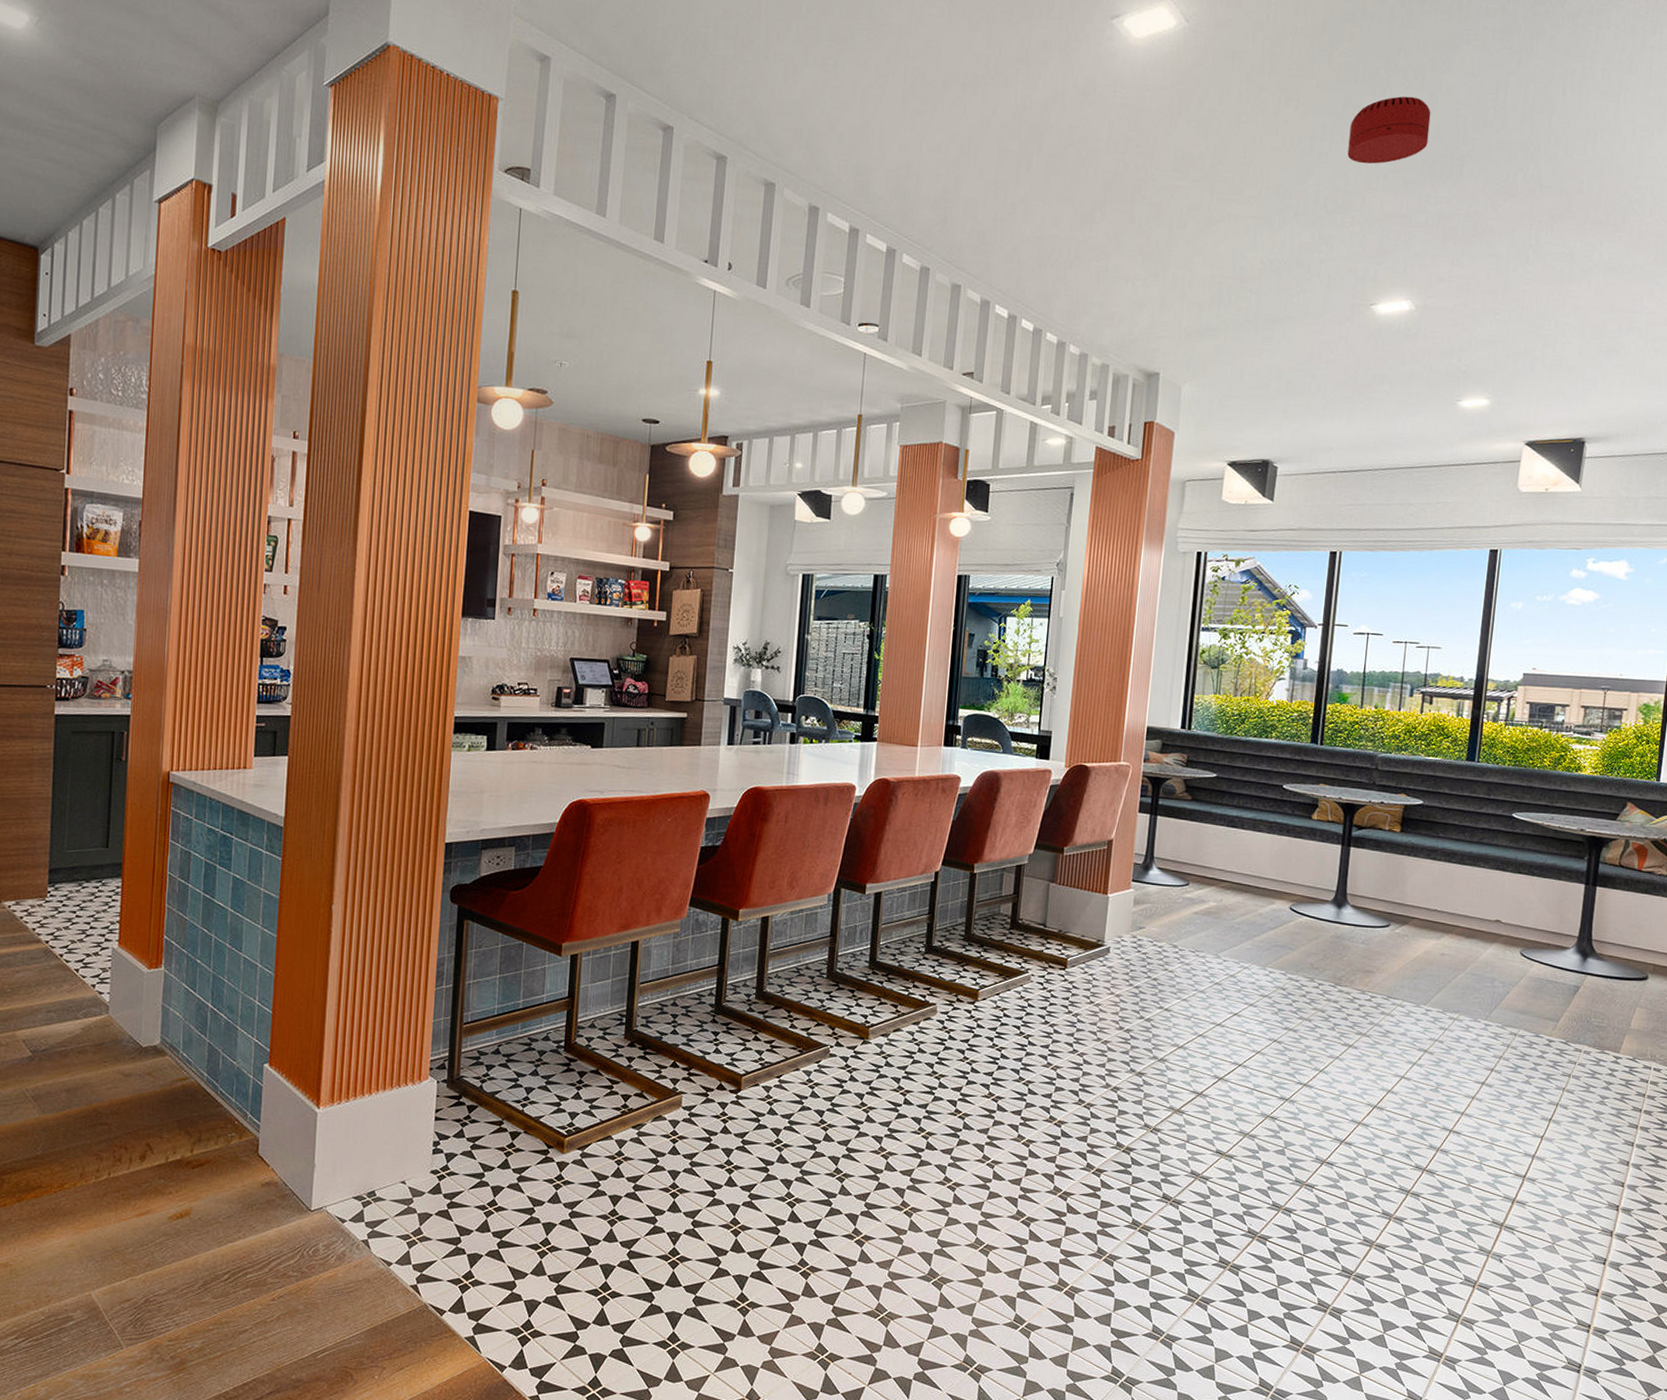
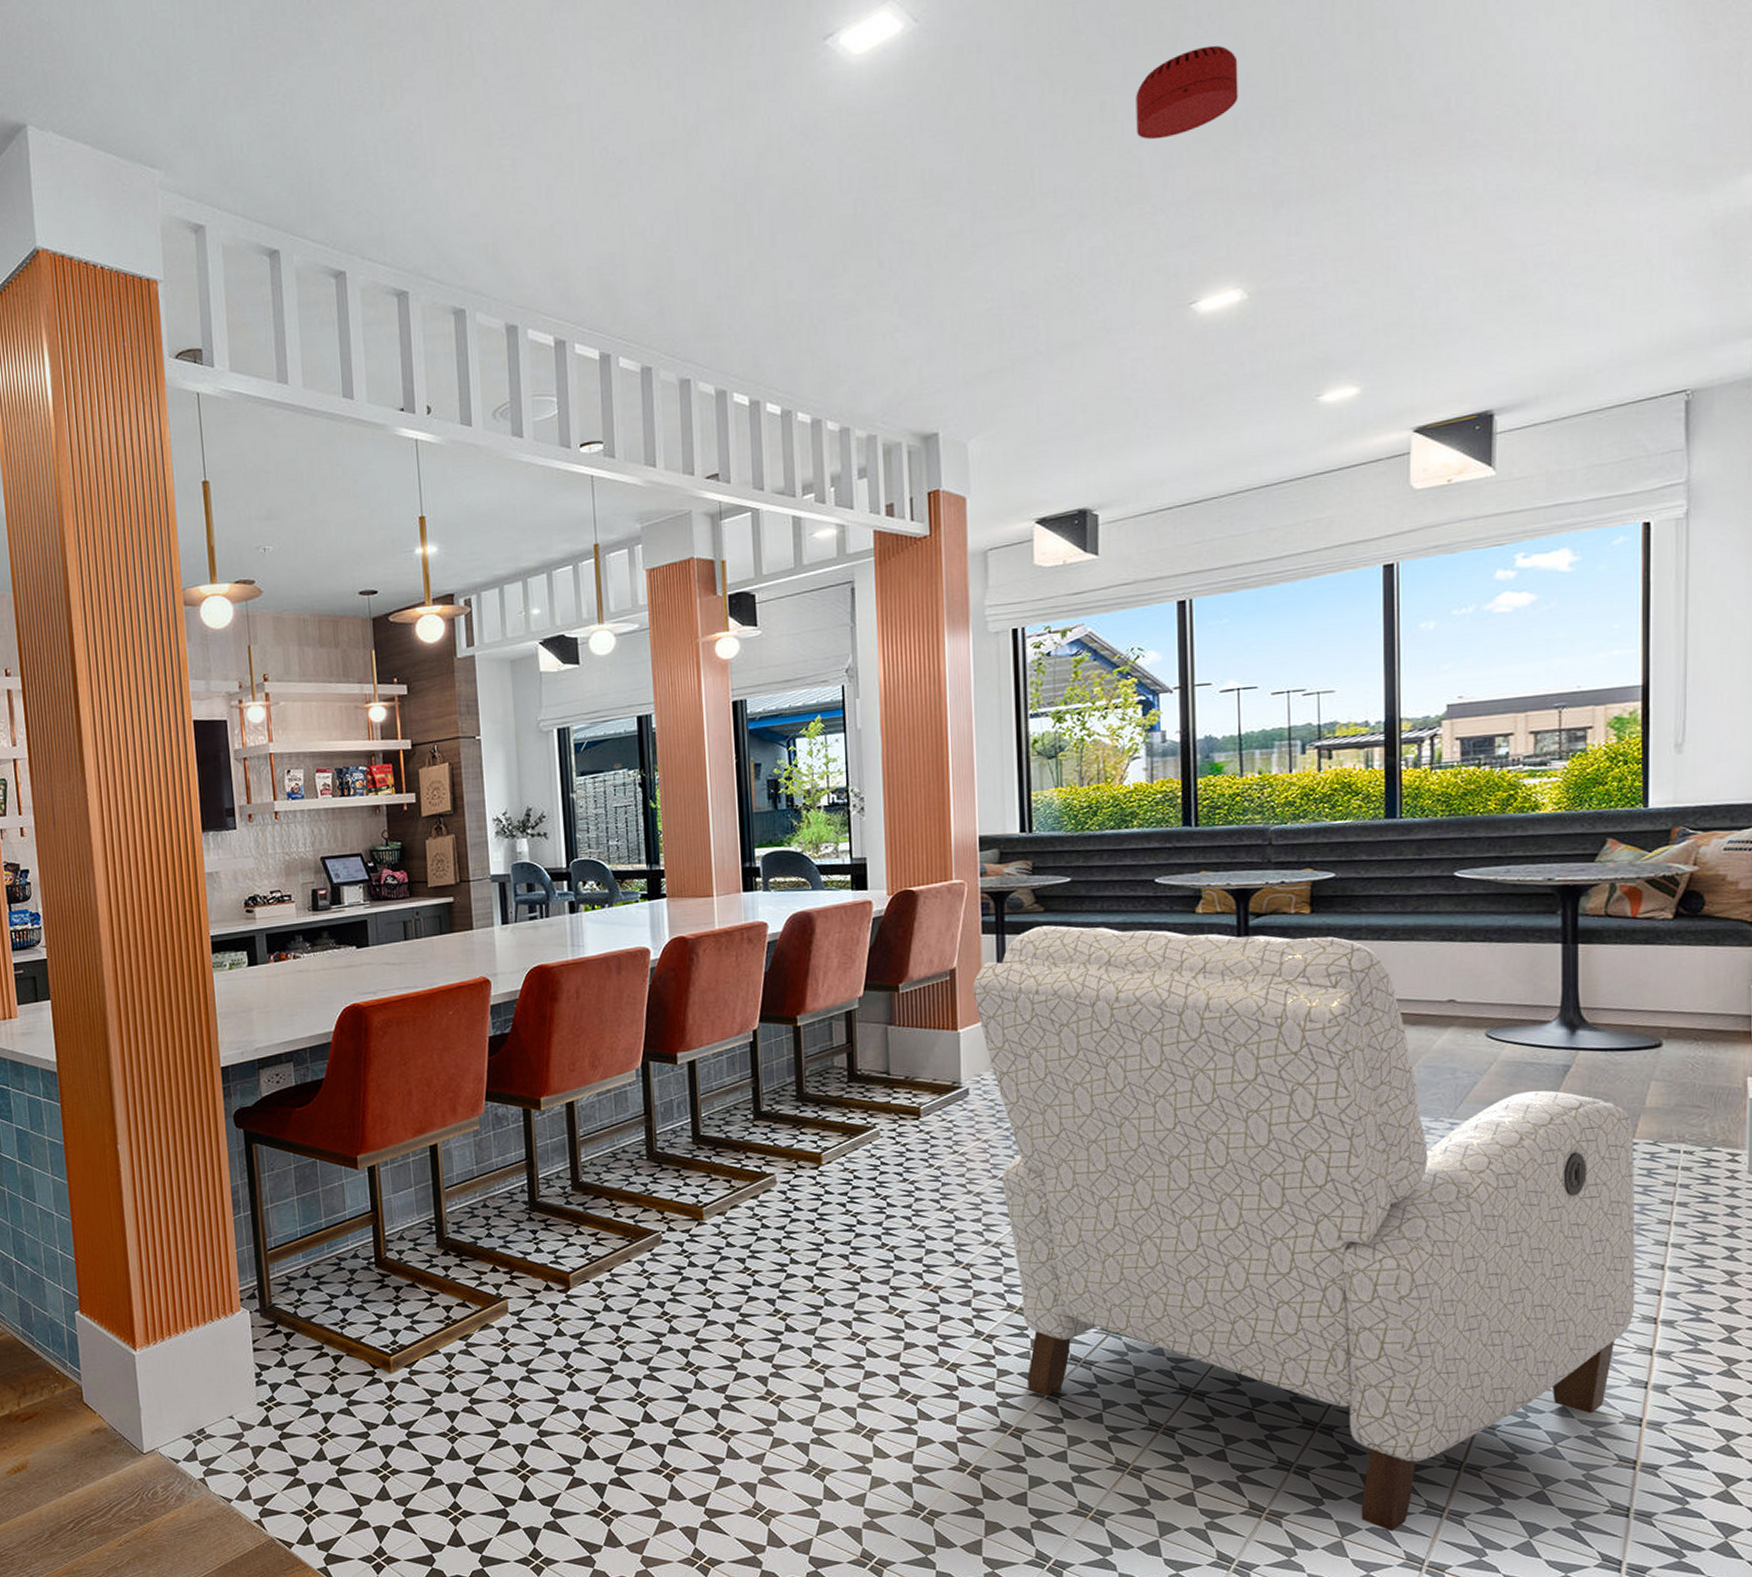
chair: none [1124,812,1620,1371] -> present [973,925,1636,1532]

